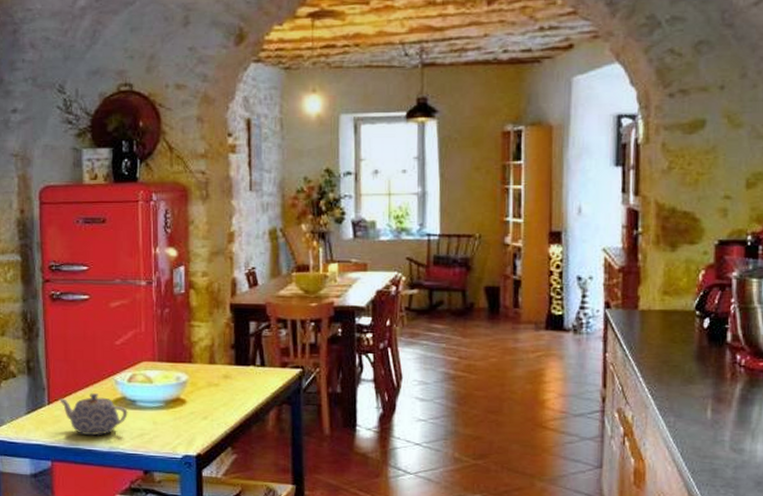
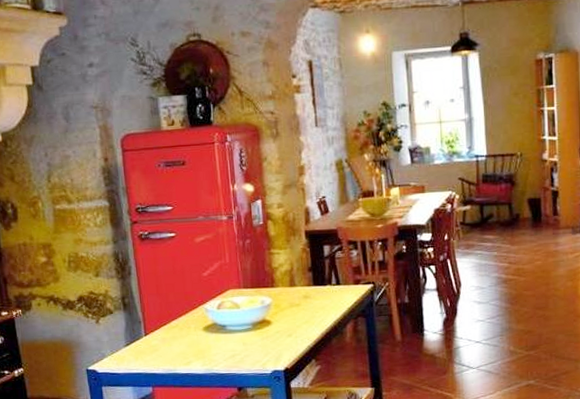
teapot: present [58,393,128,436] -> none [154,322,220,361]

